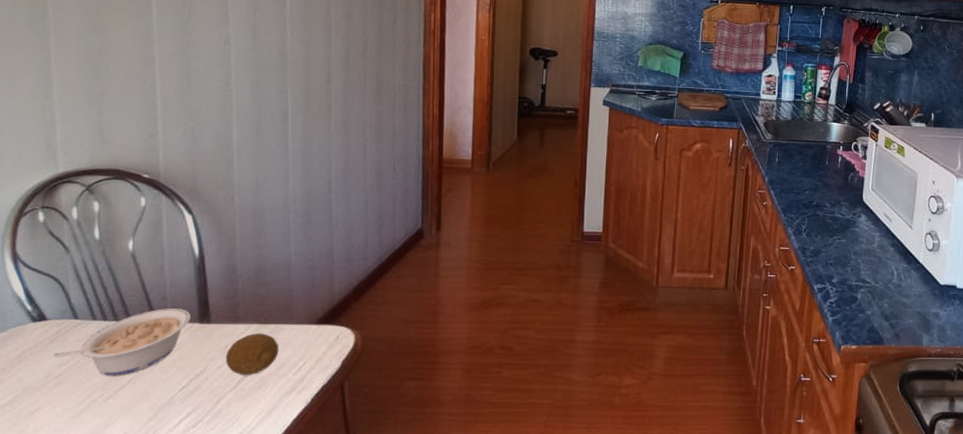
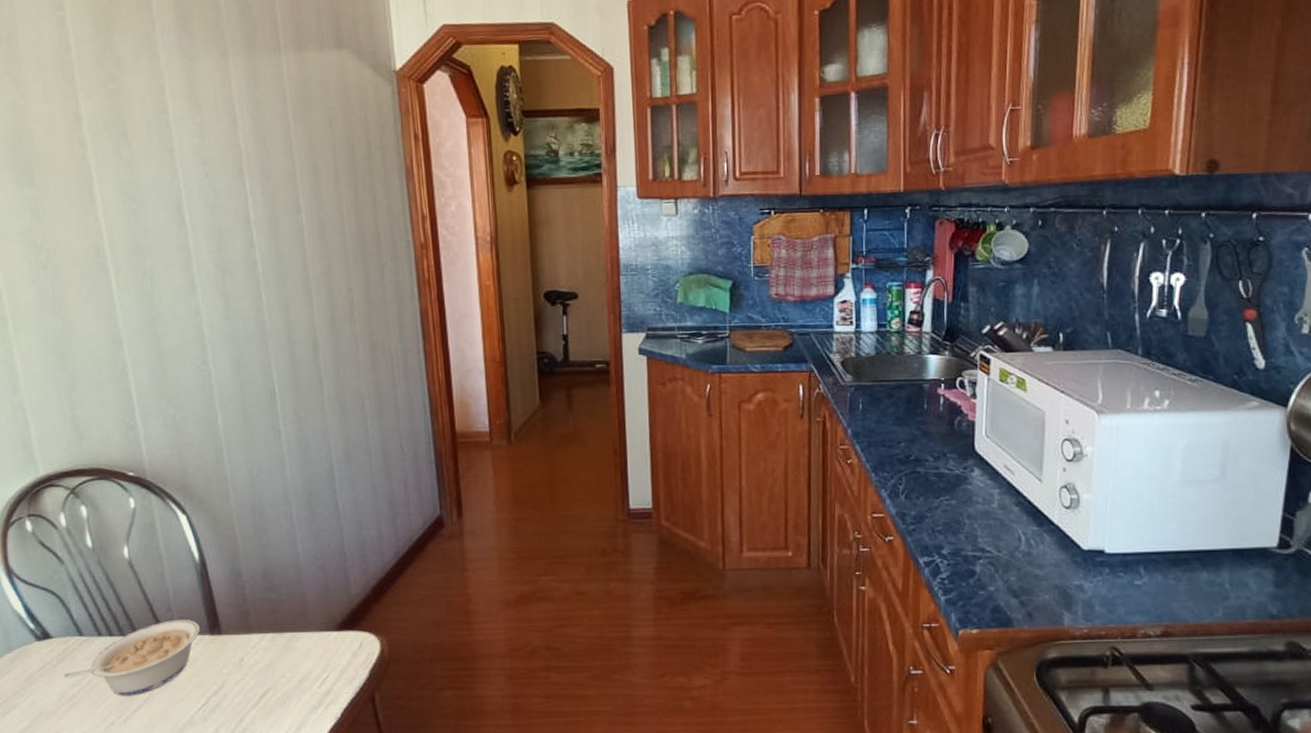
fruit: present [225,333,279,375] -> none [242,643,299,690]

